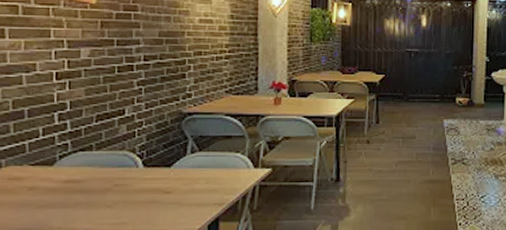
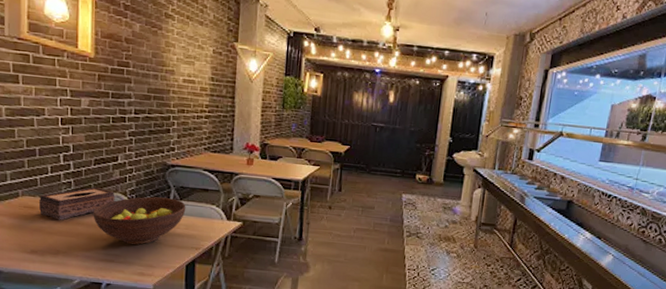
tissue box: none [26,146,122,190] -> present [38,186,115,220]
fruit bowl: none [94,150,206,208] -> present [93,197,186,245]

